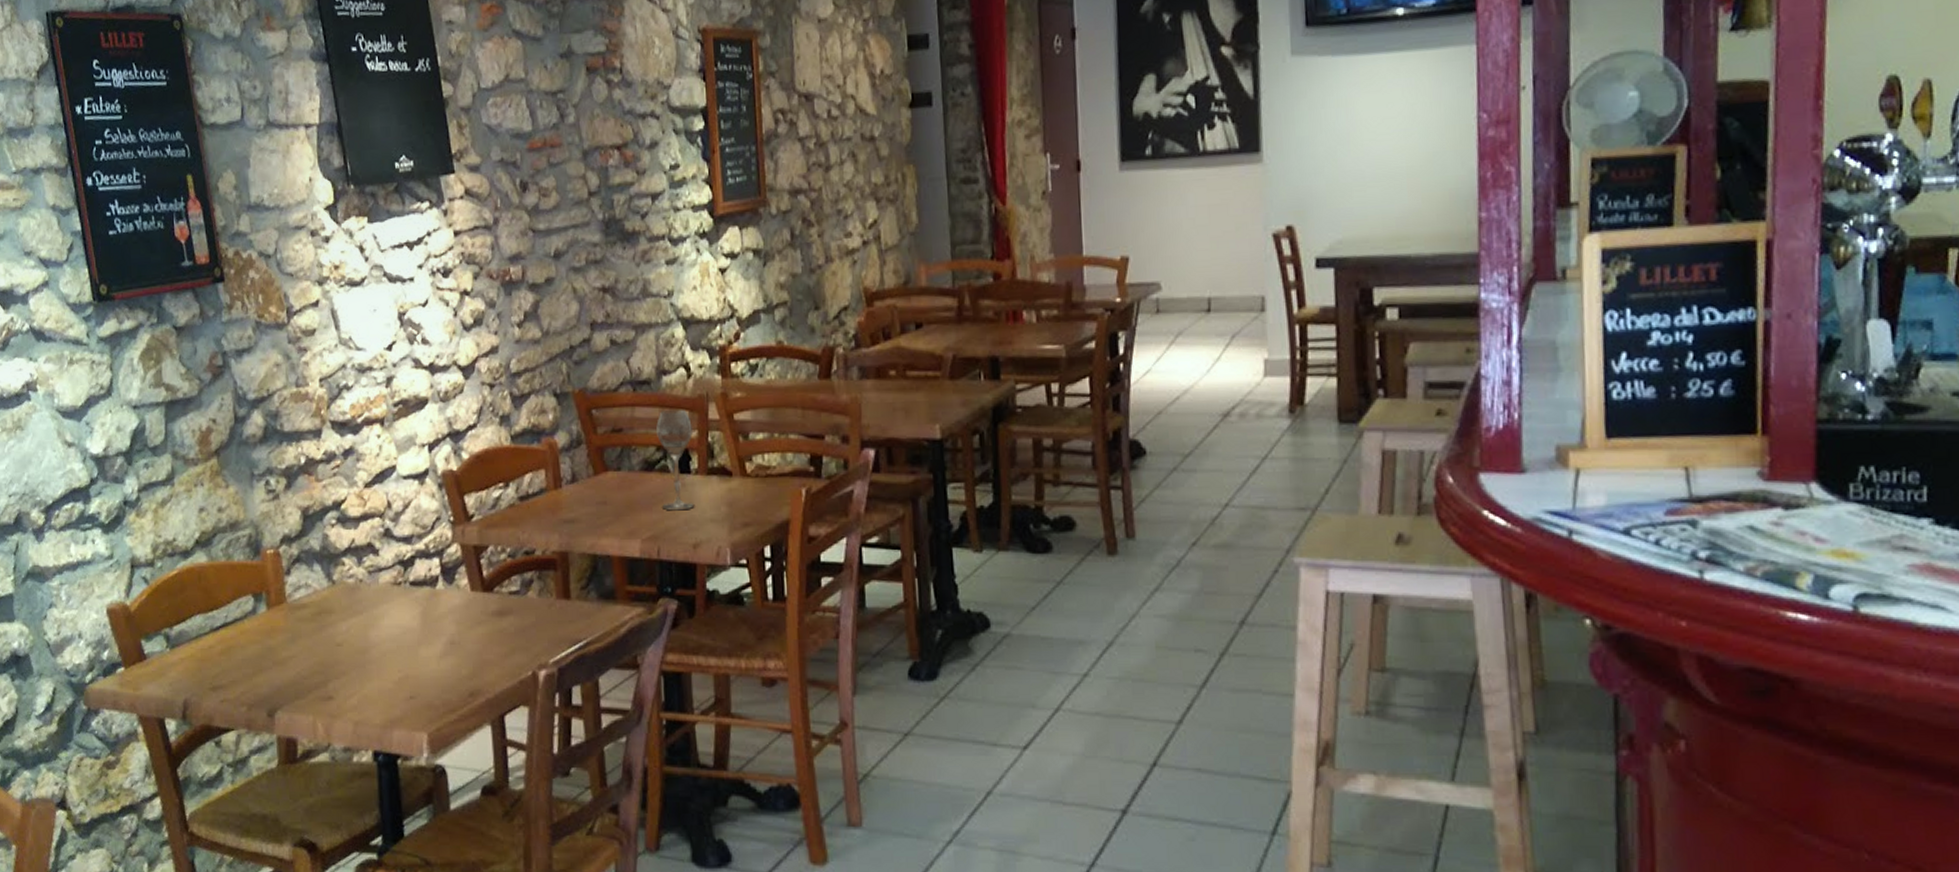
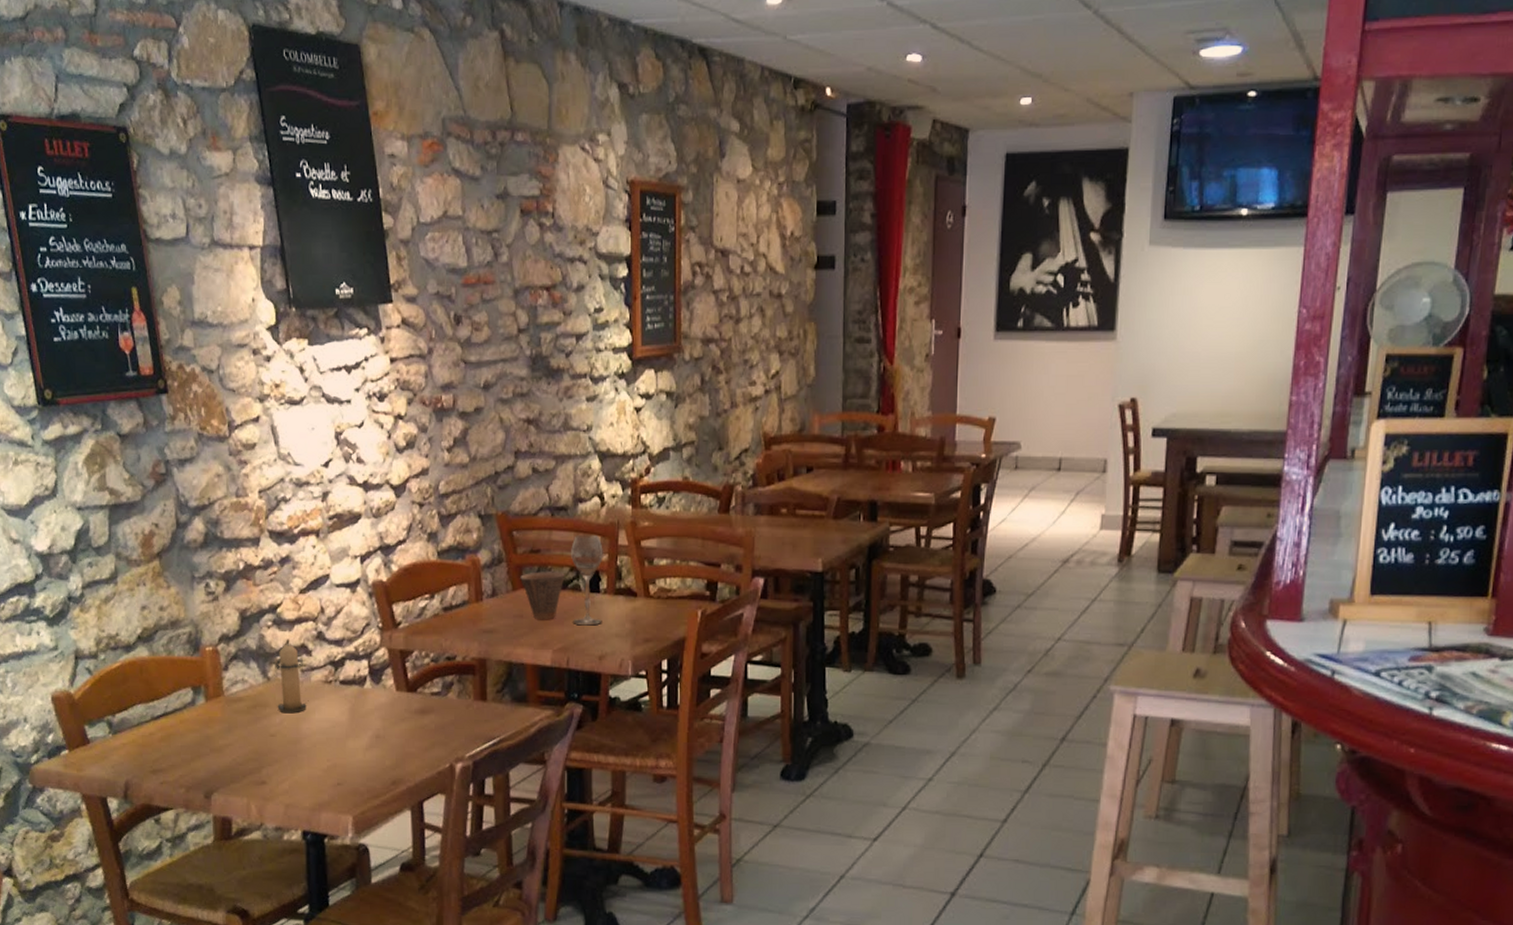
candle: none [338,539,375,620] -> present [273,640,307,714]
cup: none [602,452,651,507] -> present [520,571,565,620]

